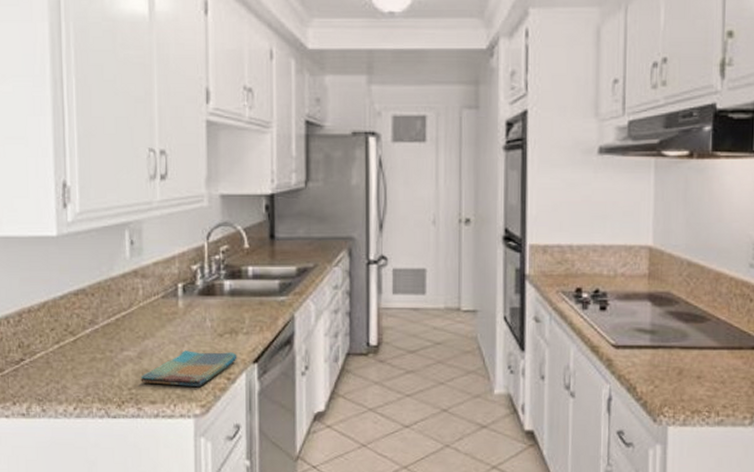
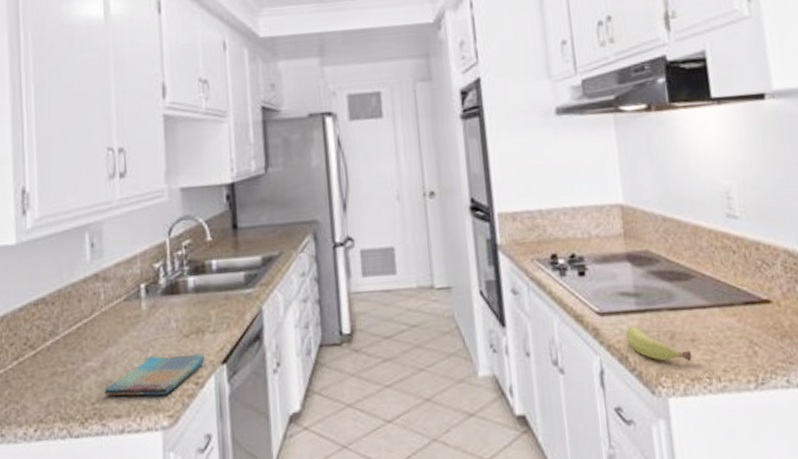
fruit: none [637,360,695,396] -> present [626,326,692,362]

